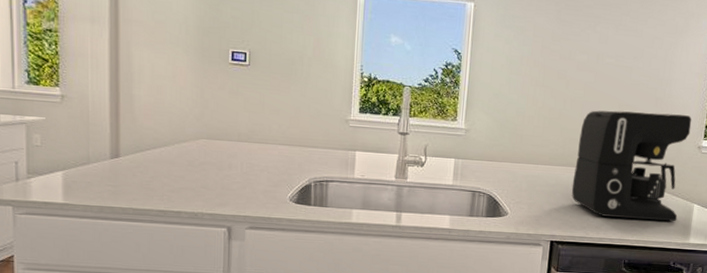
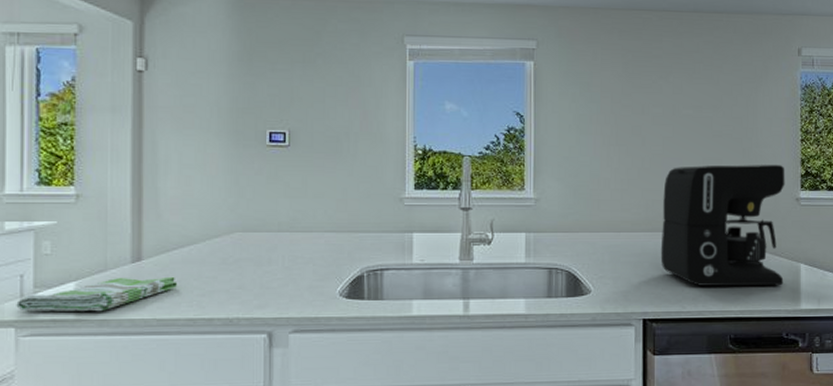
dish towel: none [13,171,150,199] -> present [16,276,177,312]

